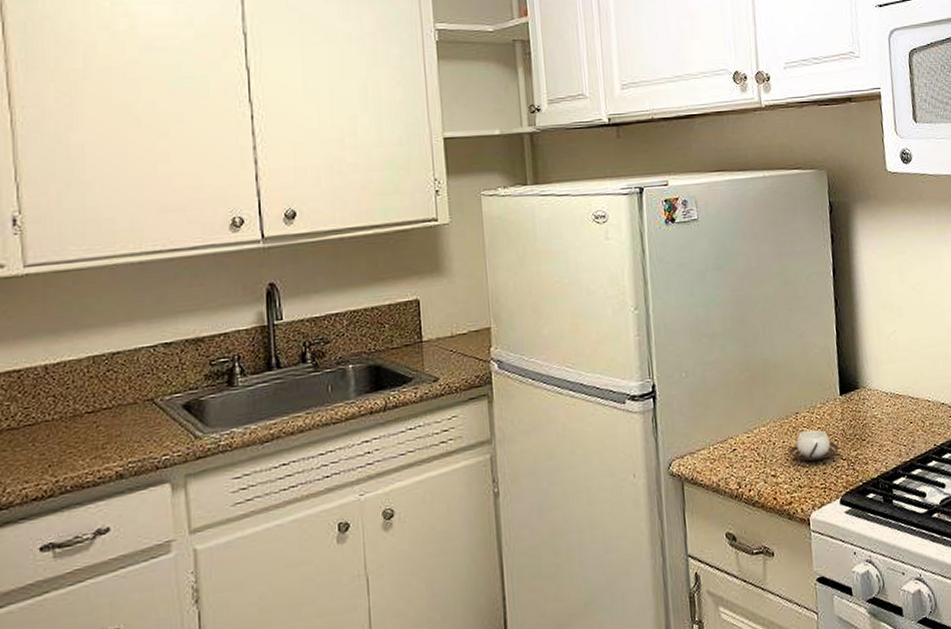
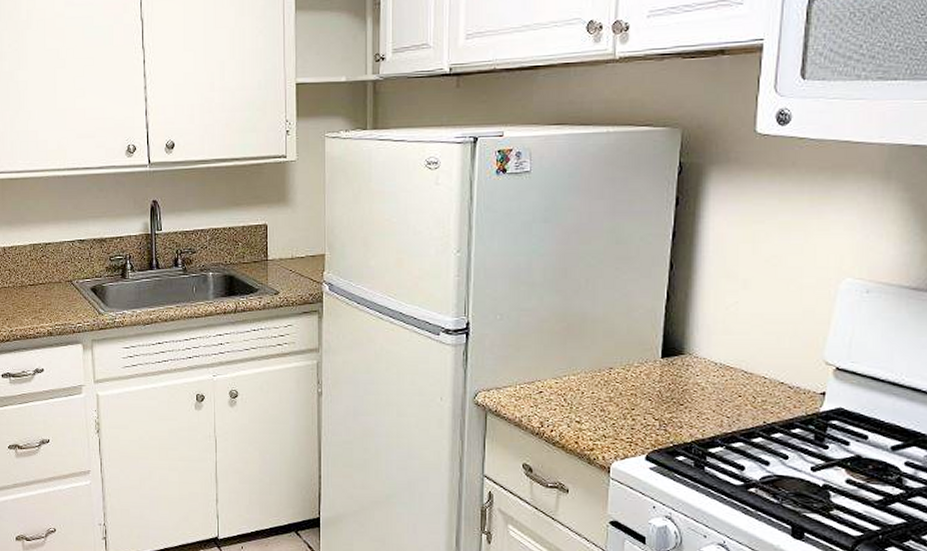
cup: present [789,429,840,461] -> none [597,386,653,416]

